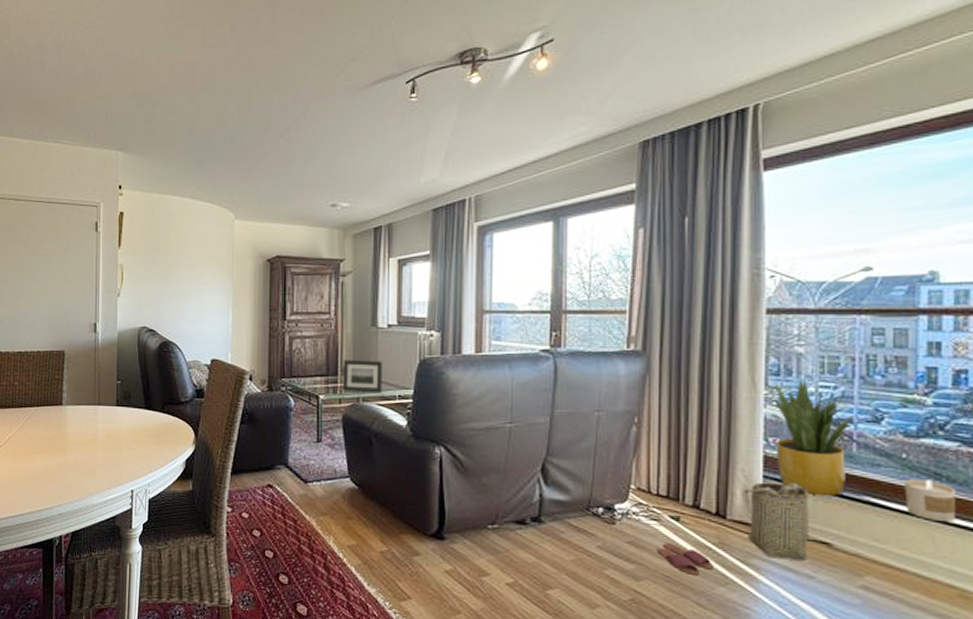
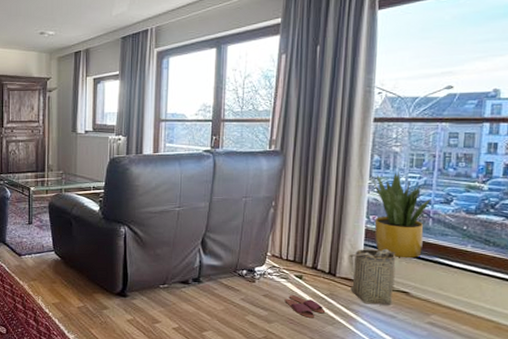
picture frame: present [343,360,382,394] -> none [49,159,80,186]
candle: present [904,479,955,522] -> none [463,245,498,275]

